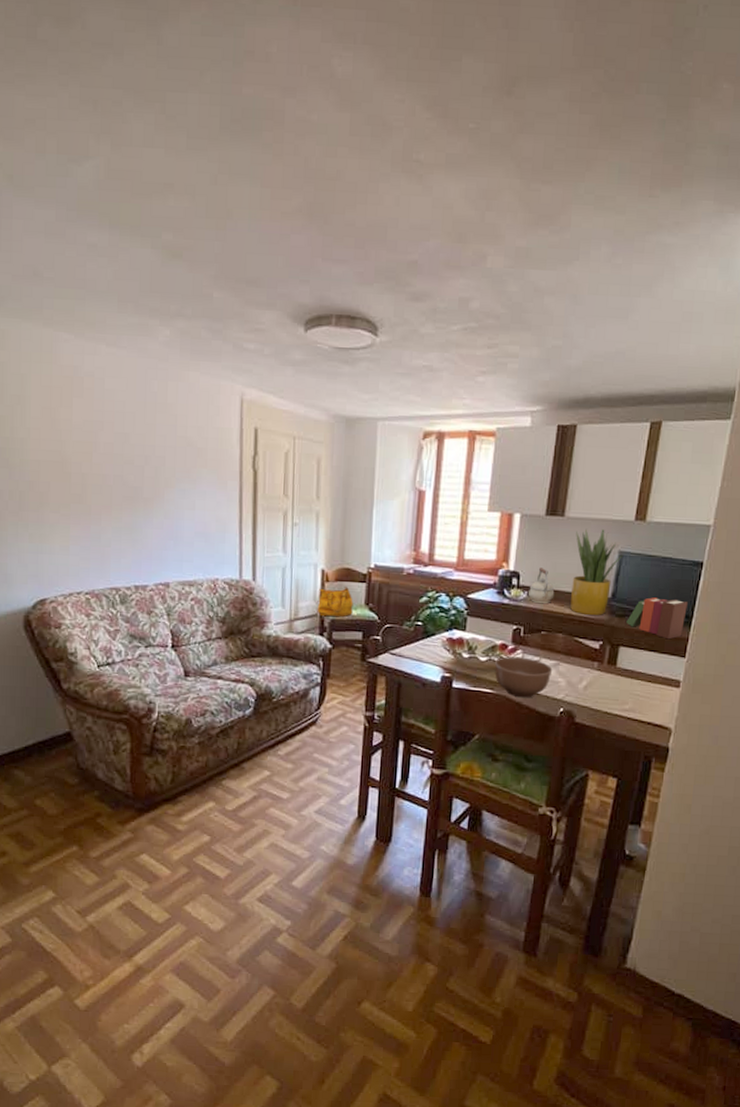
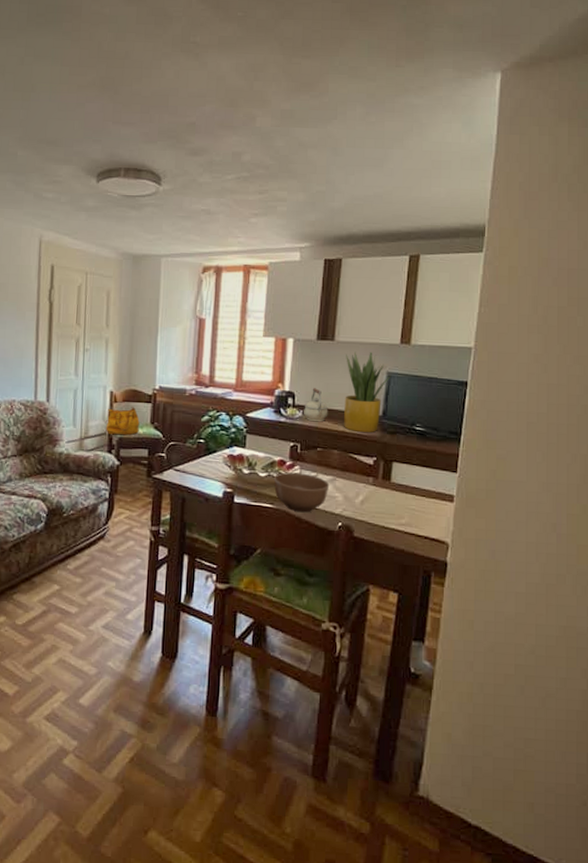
books: present [626,597,688,640] -> none [398,415,455,455]

